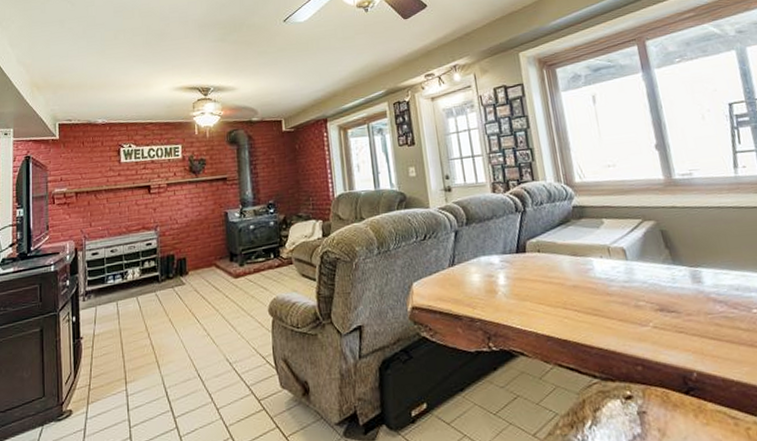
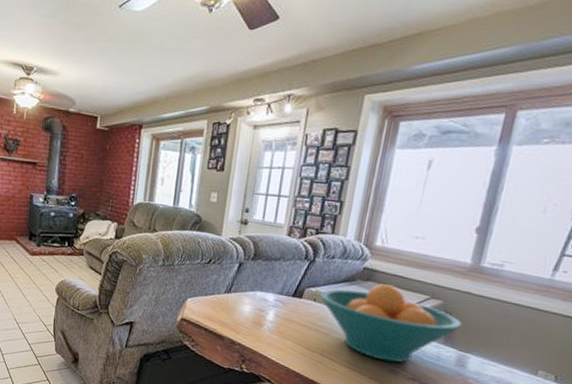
fruit bowl: none [541,217,682,298] -> present [320,283,463,363]

